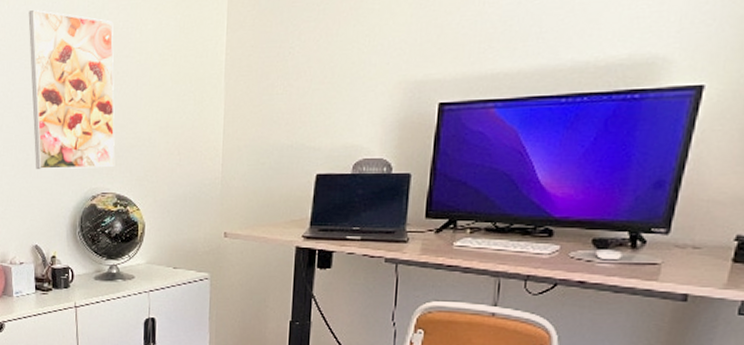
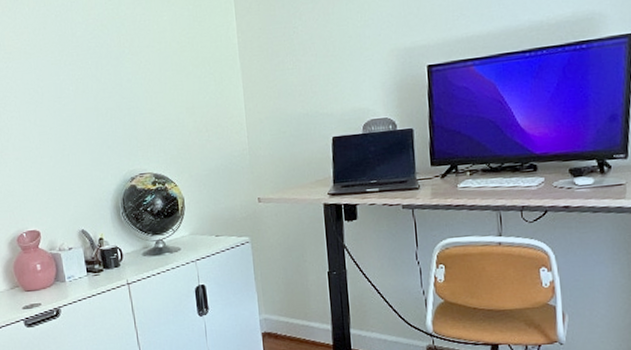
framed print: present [28,9,116,169] -> none [49,9,149,158]

